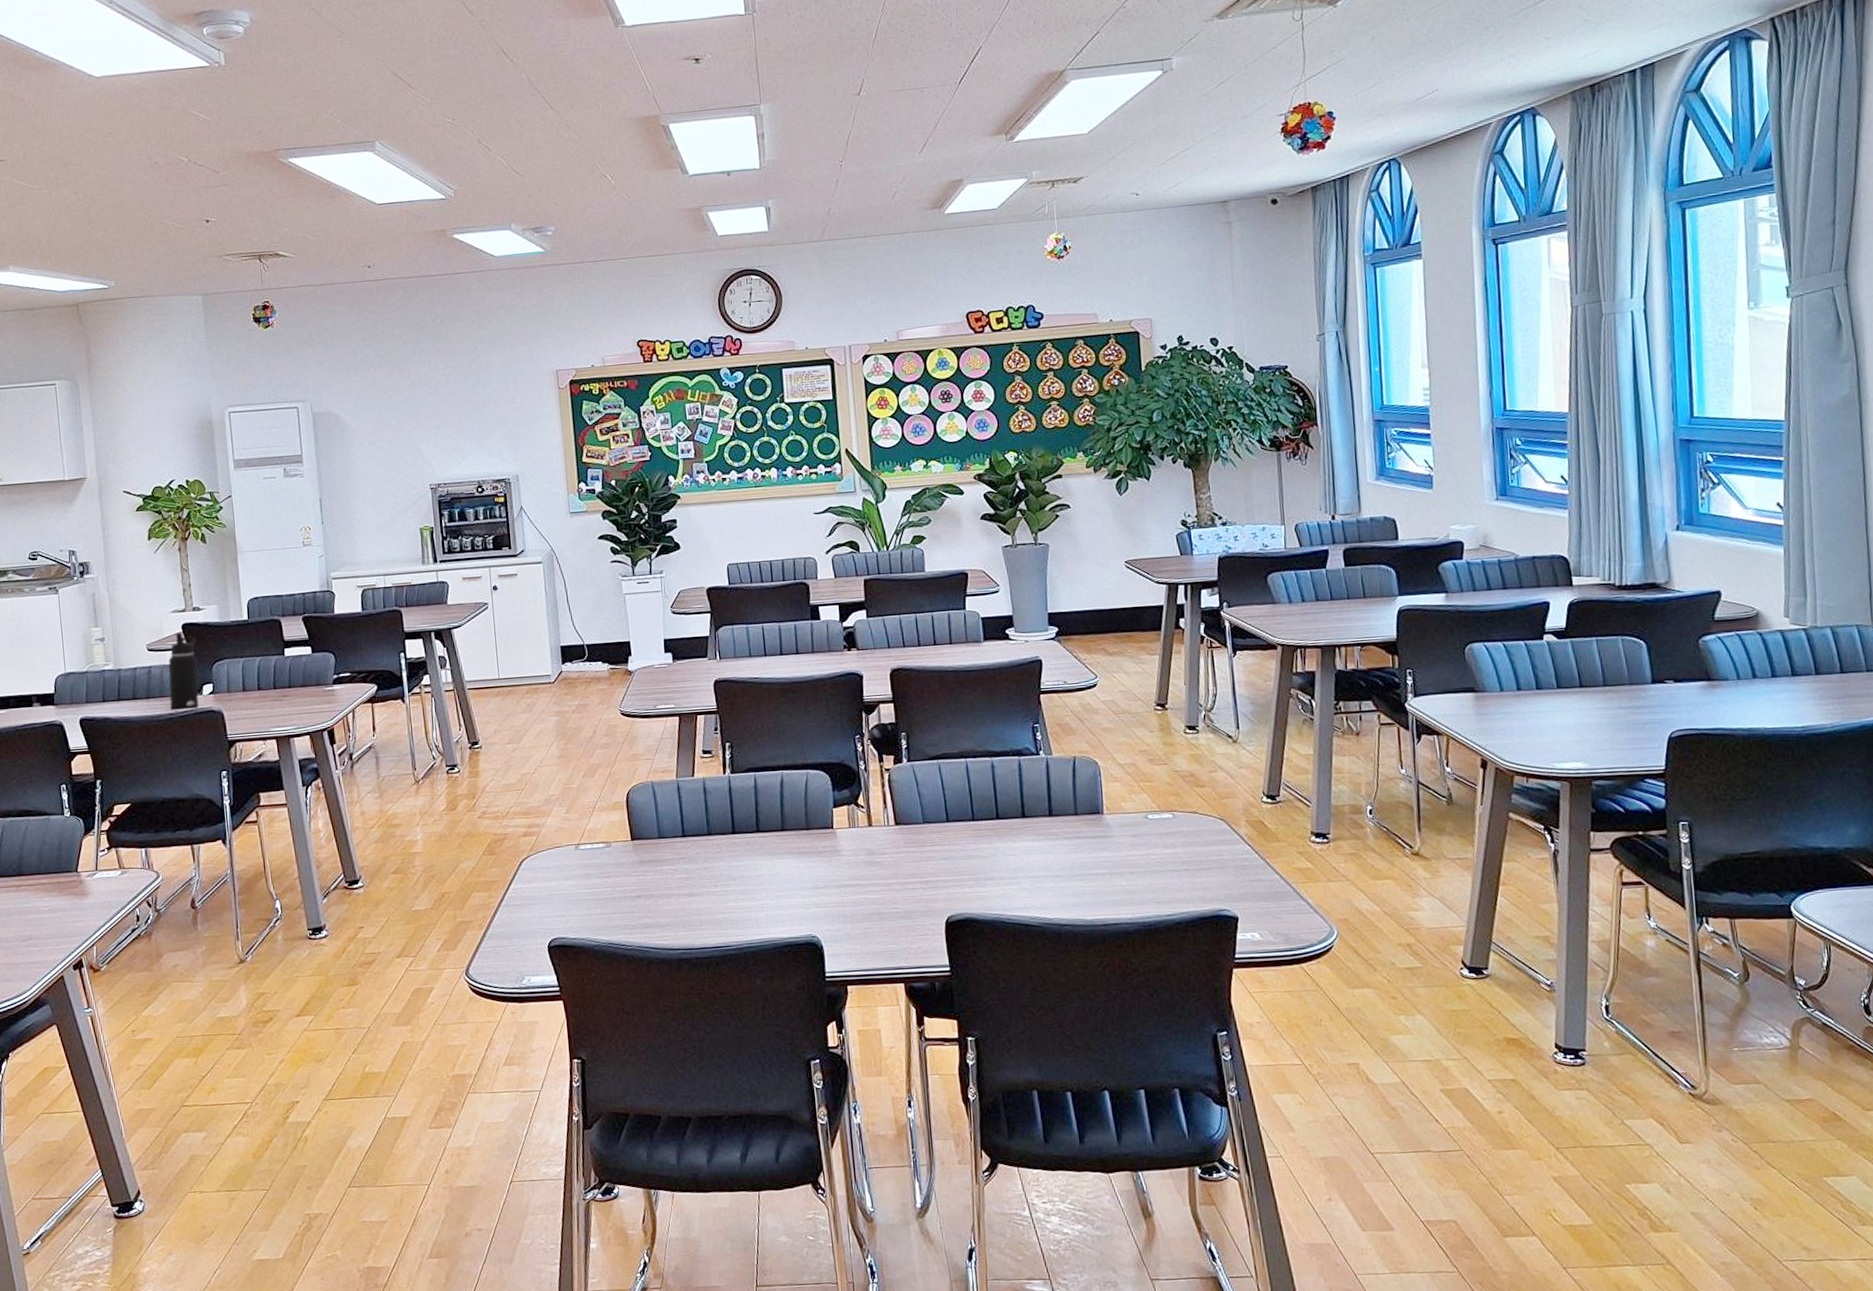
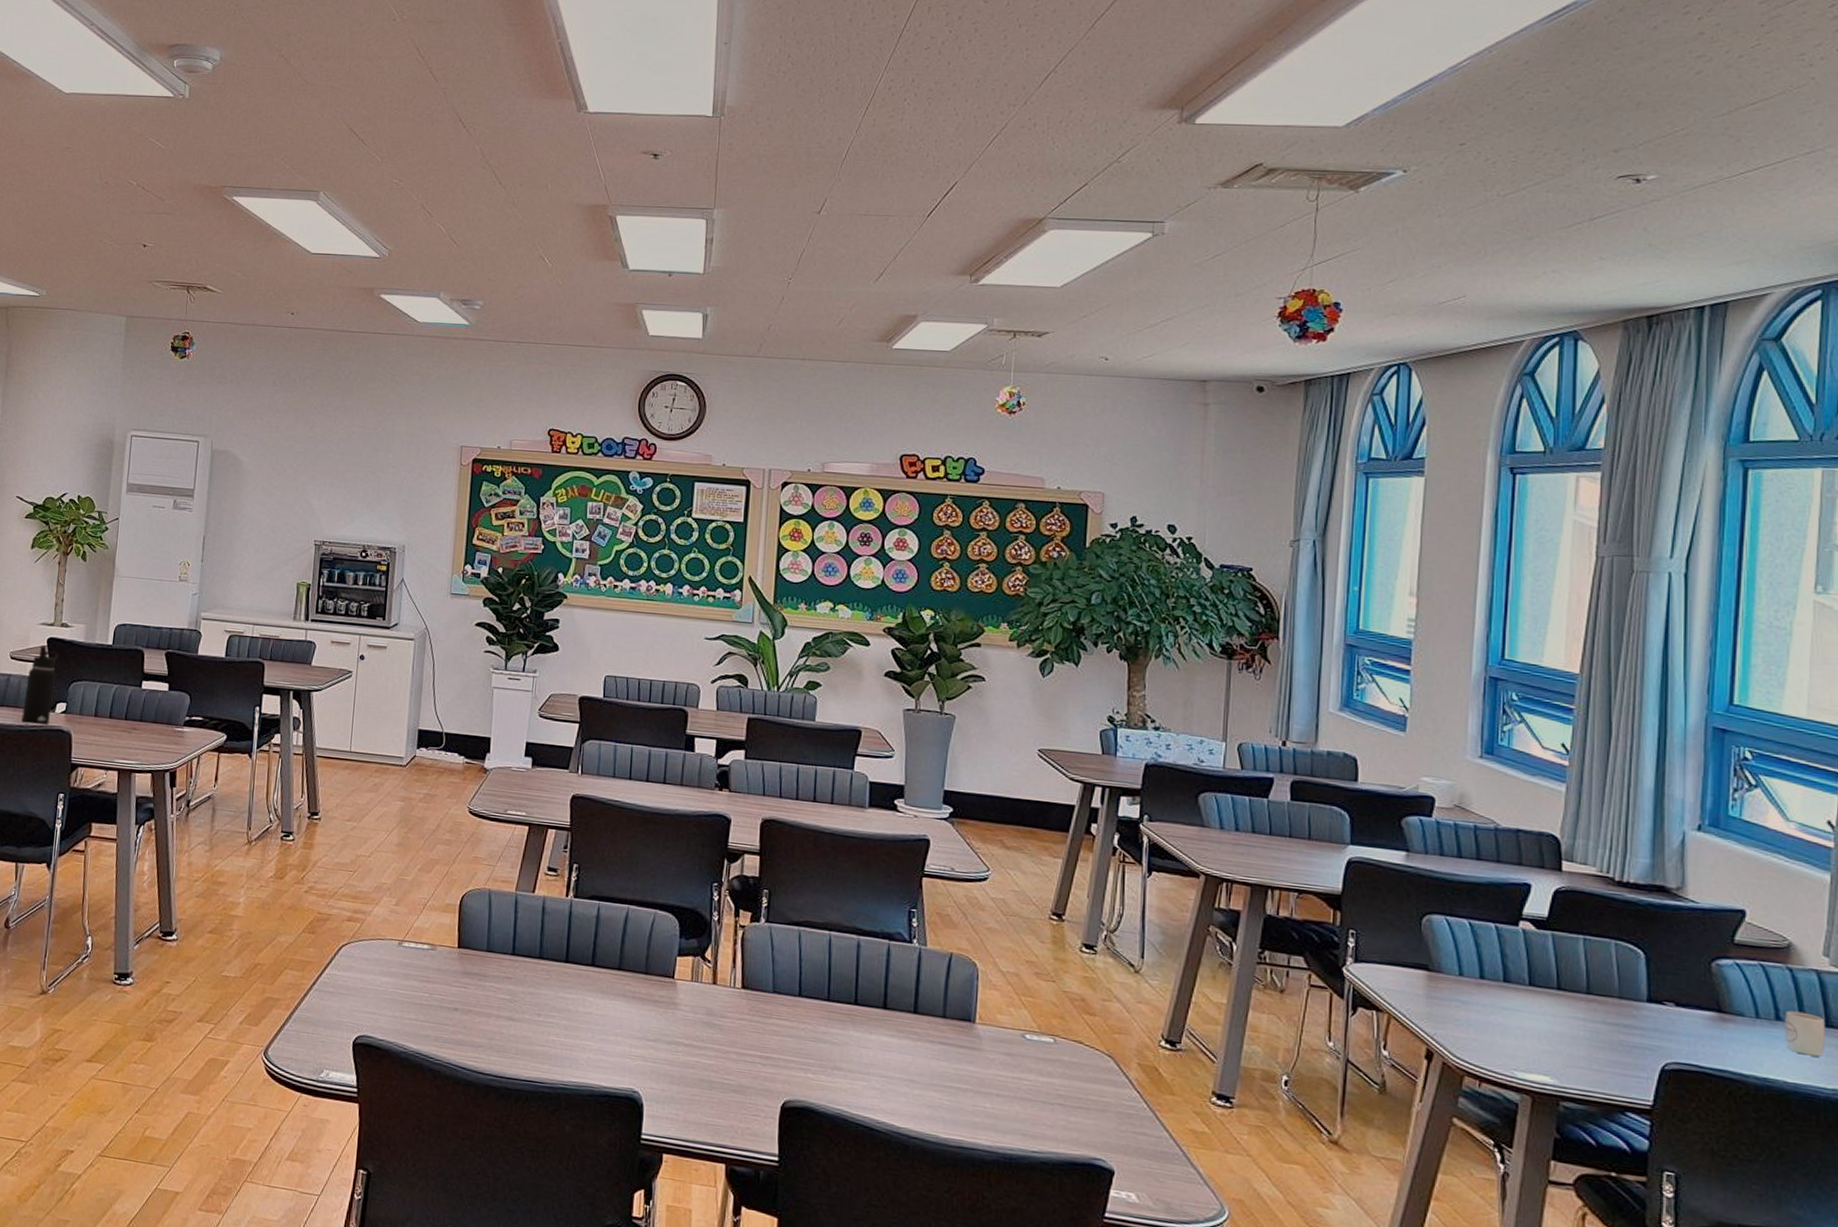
mug: none [1759,667,1794,703] -> present [1784,1010,1826,1057]

